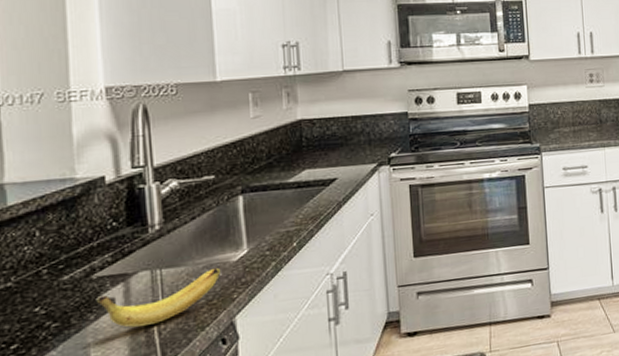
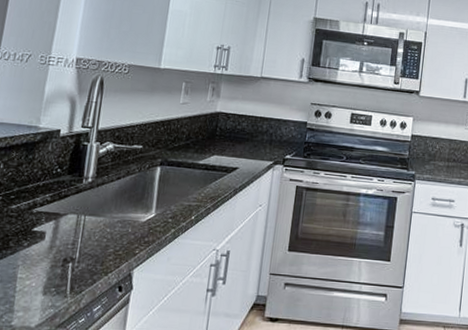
banana: present [97,268,220,327] -> none [32,224,130,261]

